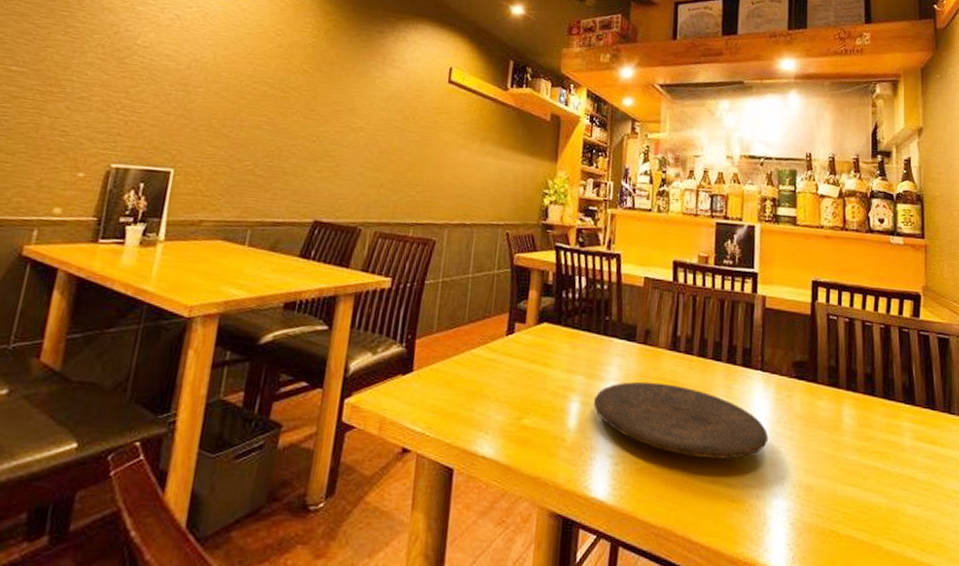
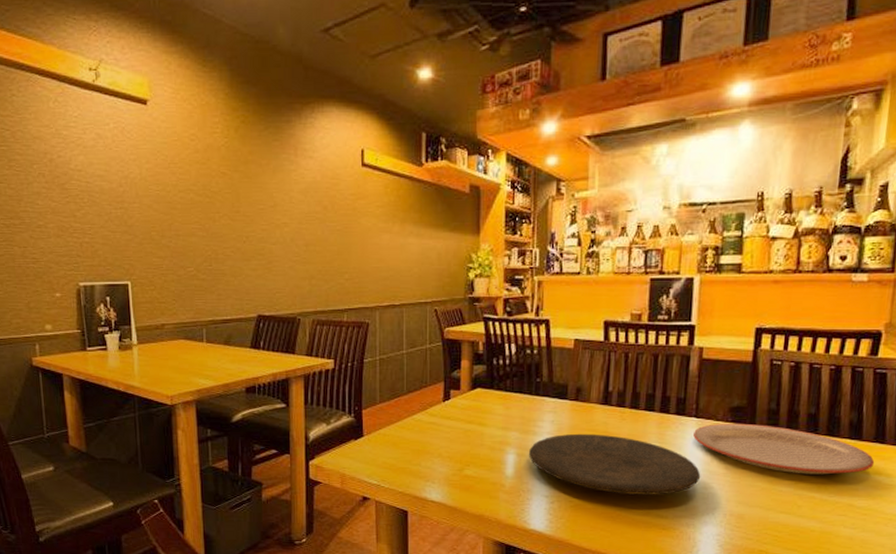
plate: none [760,378,929,442] -> present [693,423,875,475]

